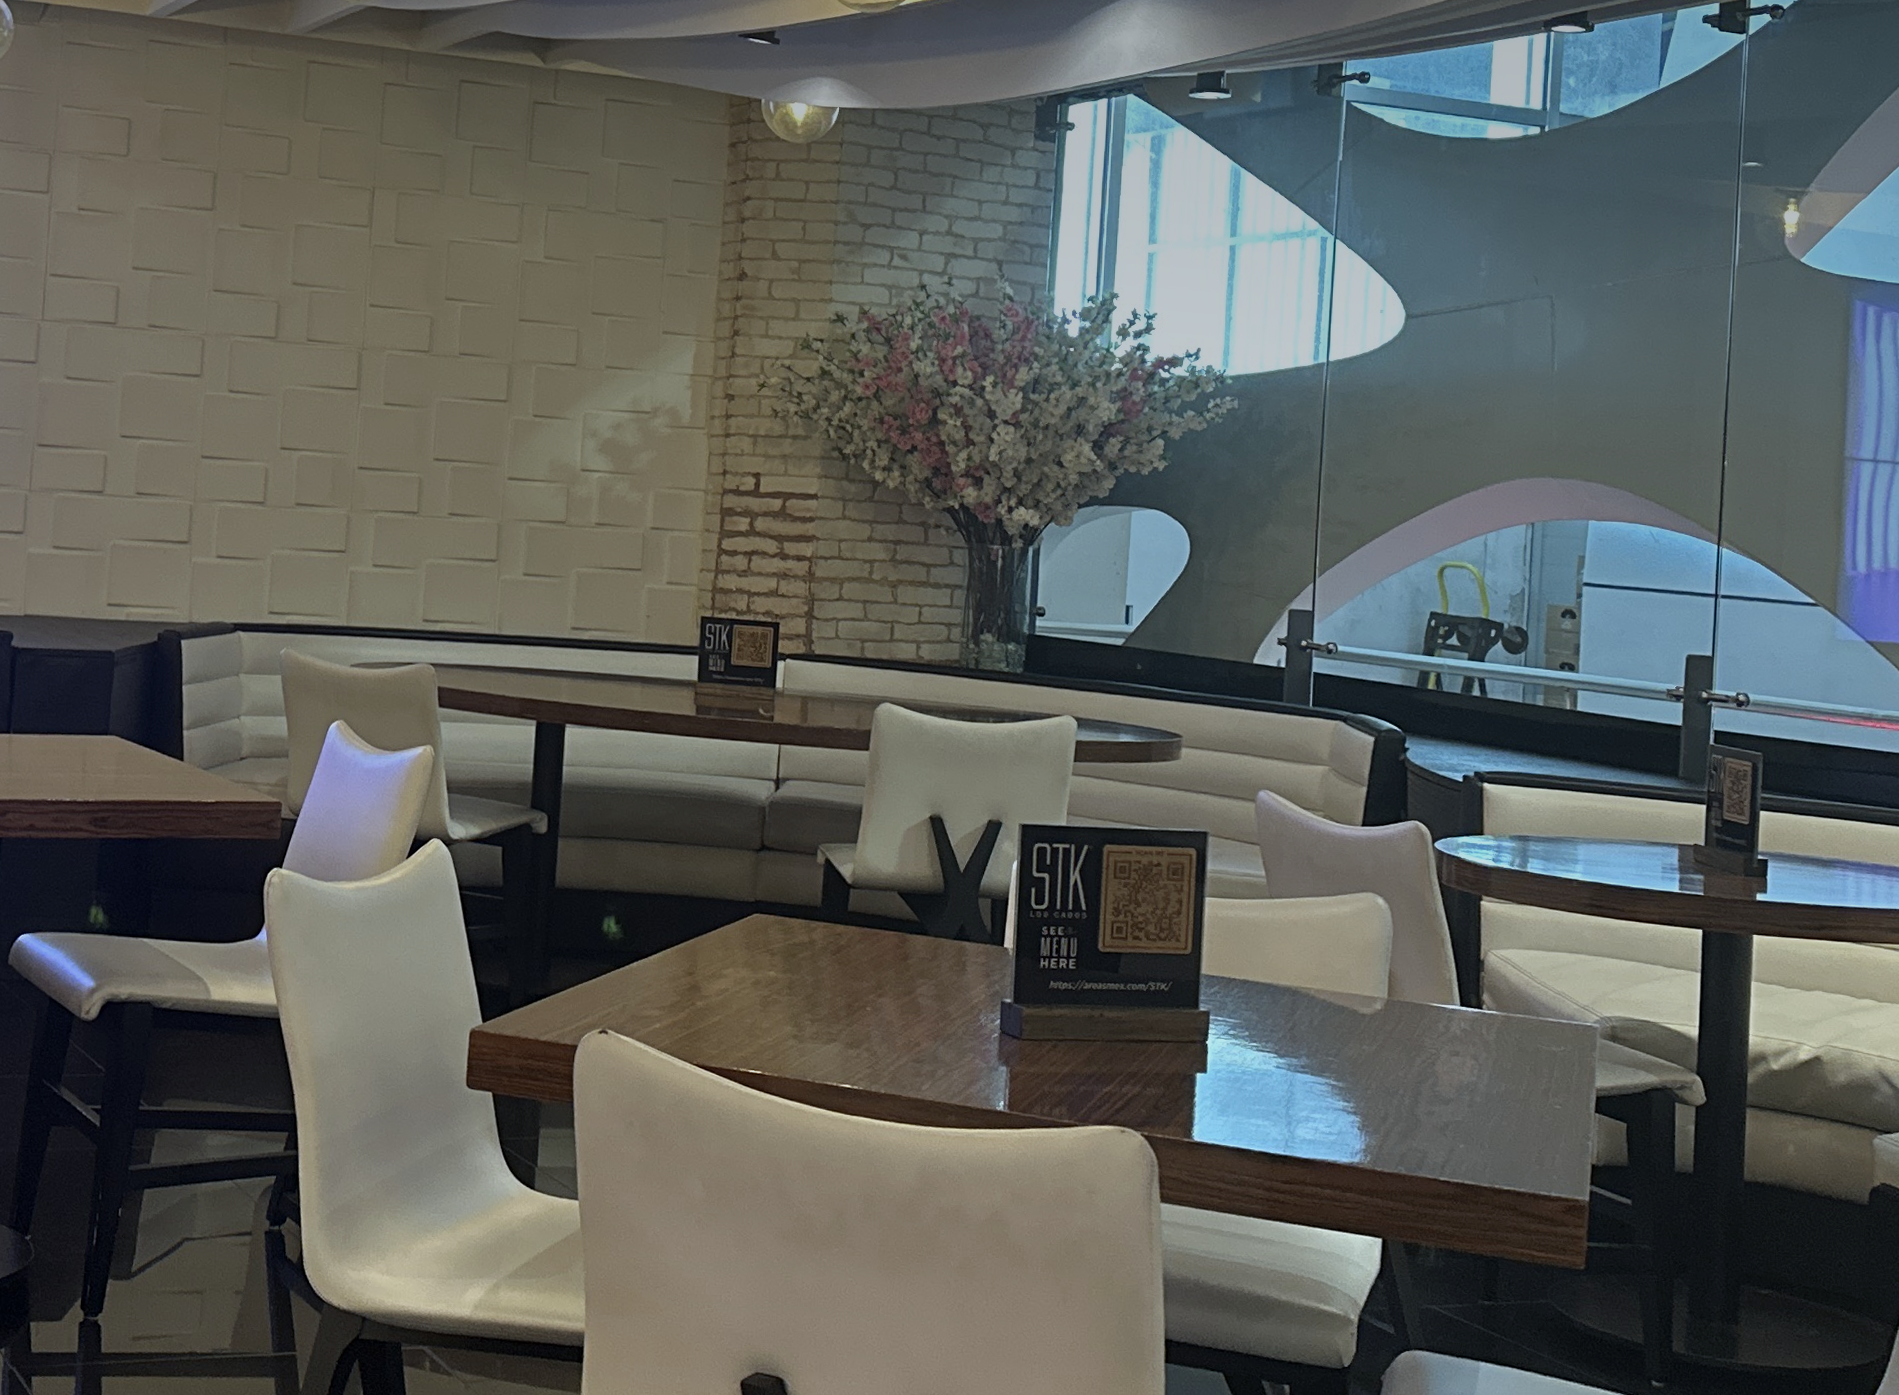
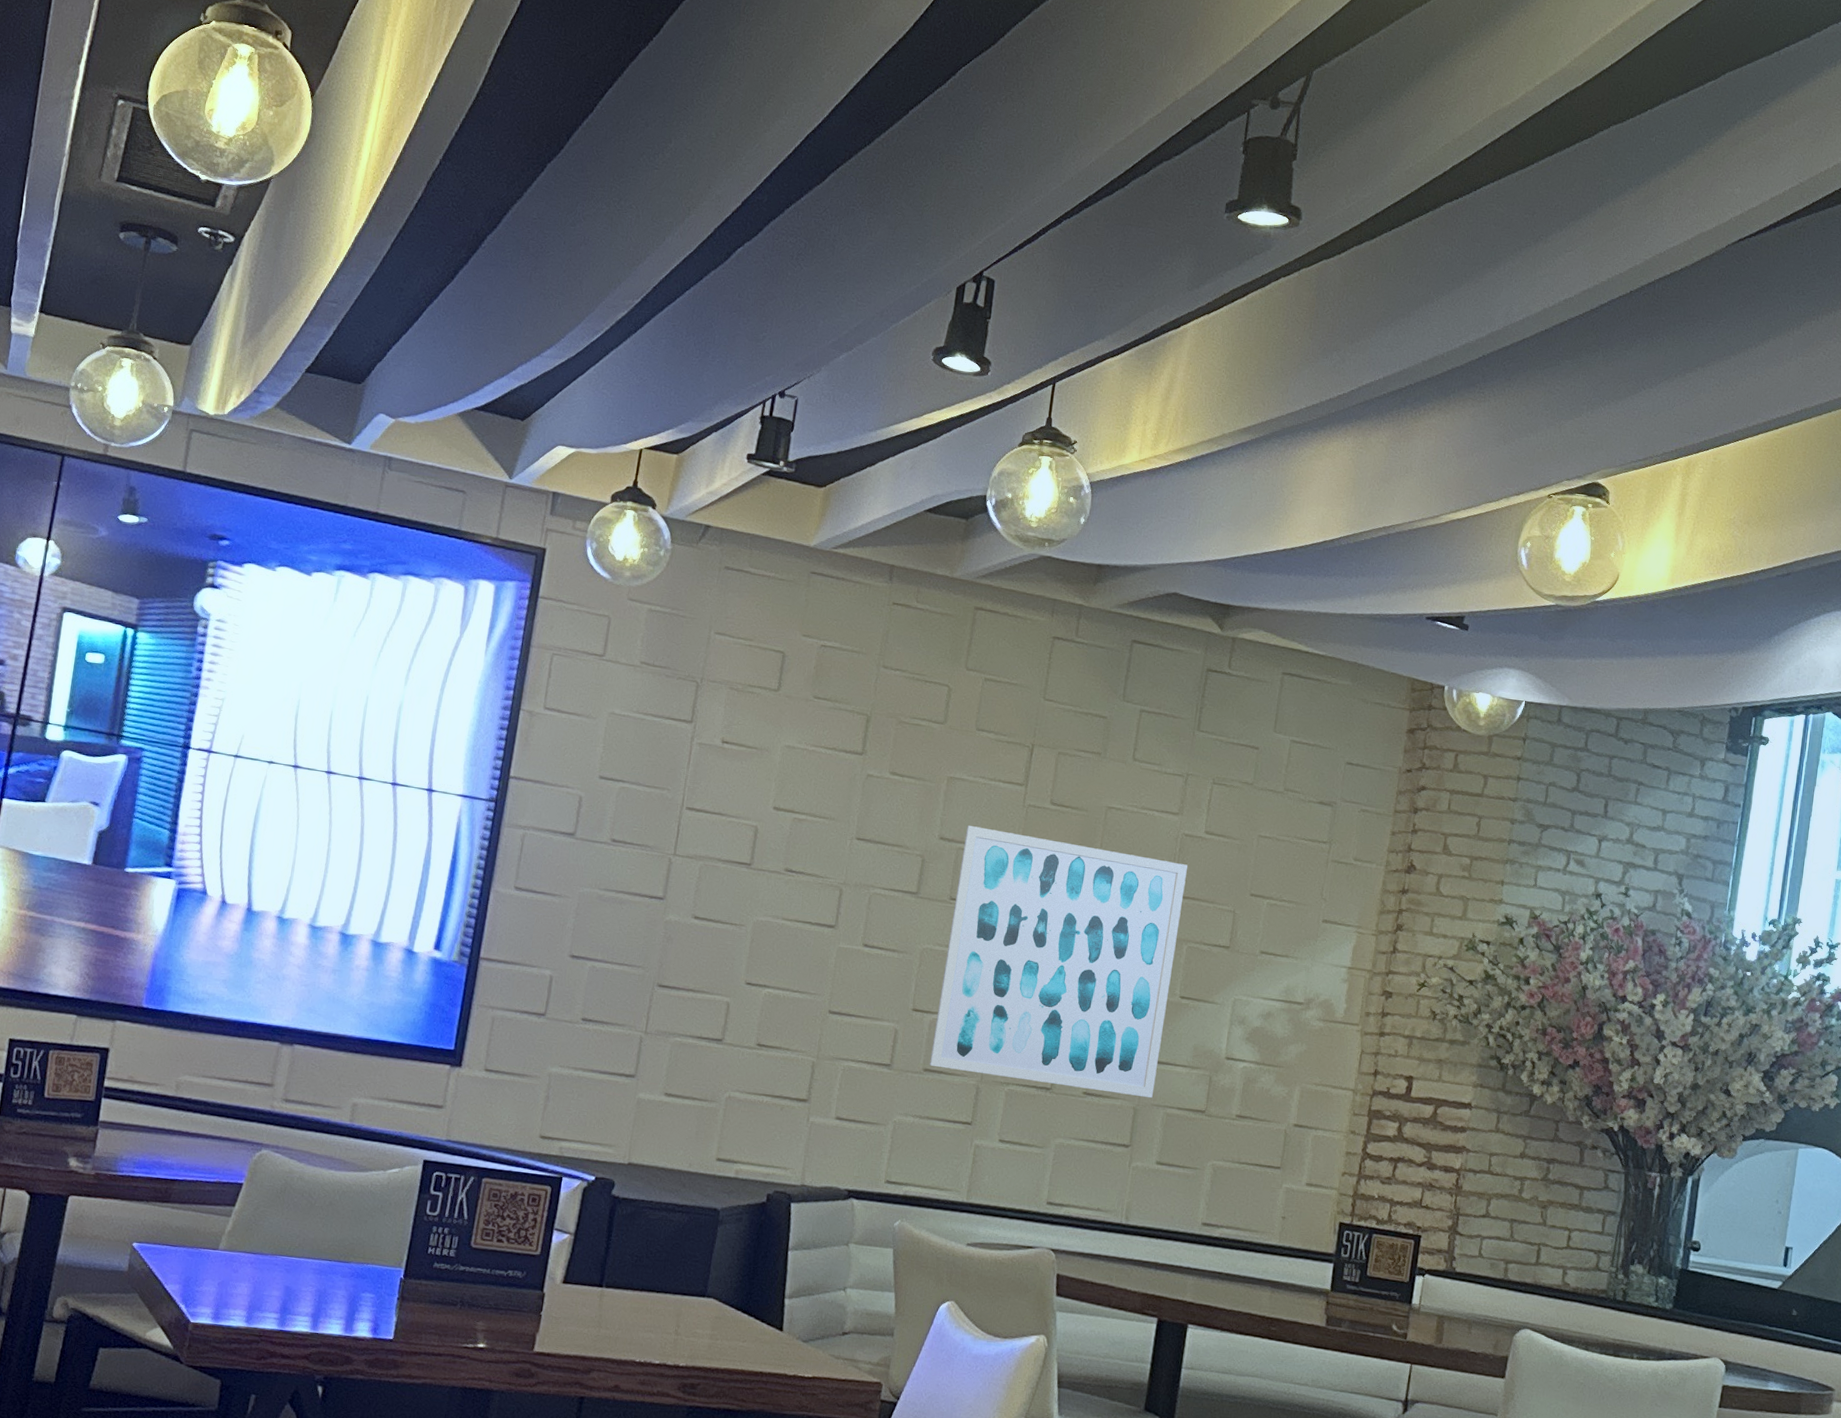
wall art: none [301,269,530,514] -> present [929,825,1188,1099]

